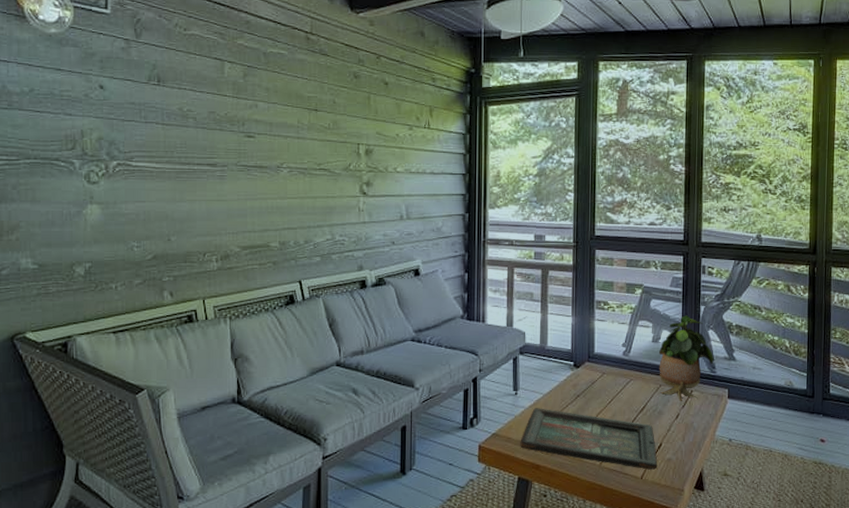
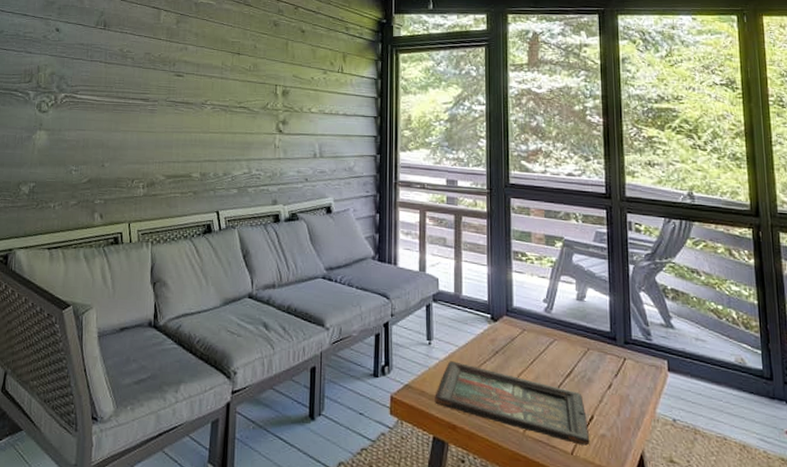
potted plant: present [659,315,714,402] -> none [585,273,649,370]

